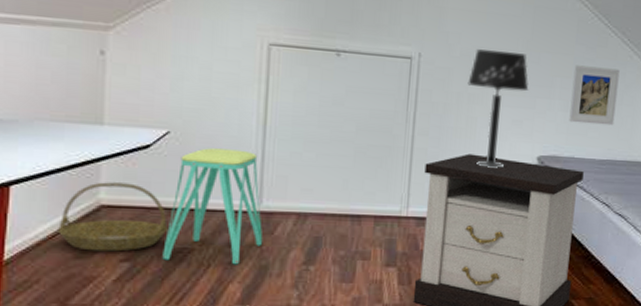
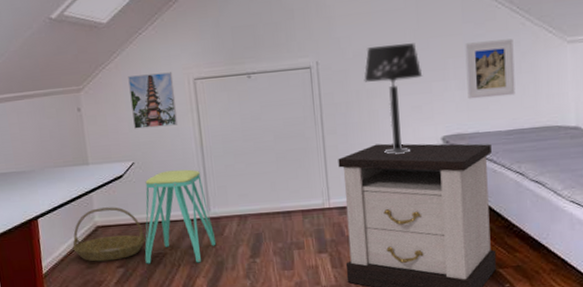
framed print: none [178,24,243,95] -> present [128,72,177,129]

